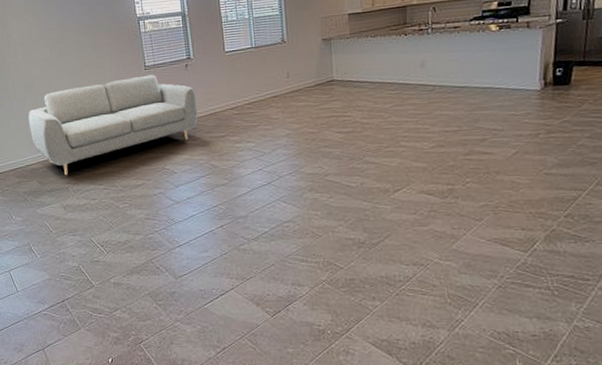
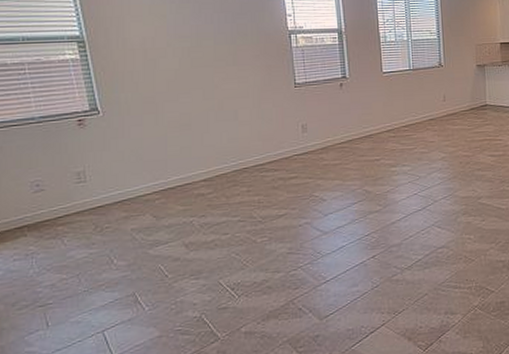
sofa: present [28,74,198,176] -> none [144,93,352,208]

